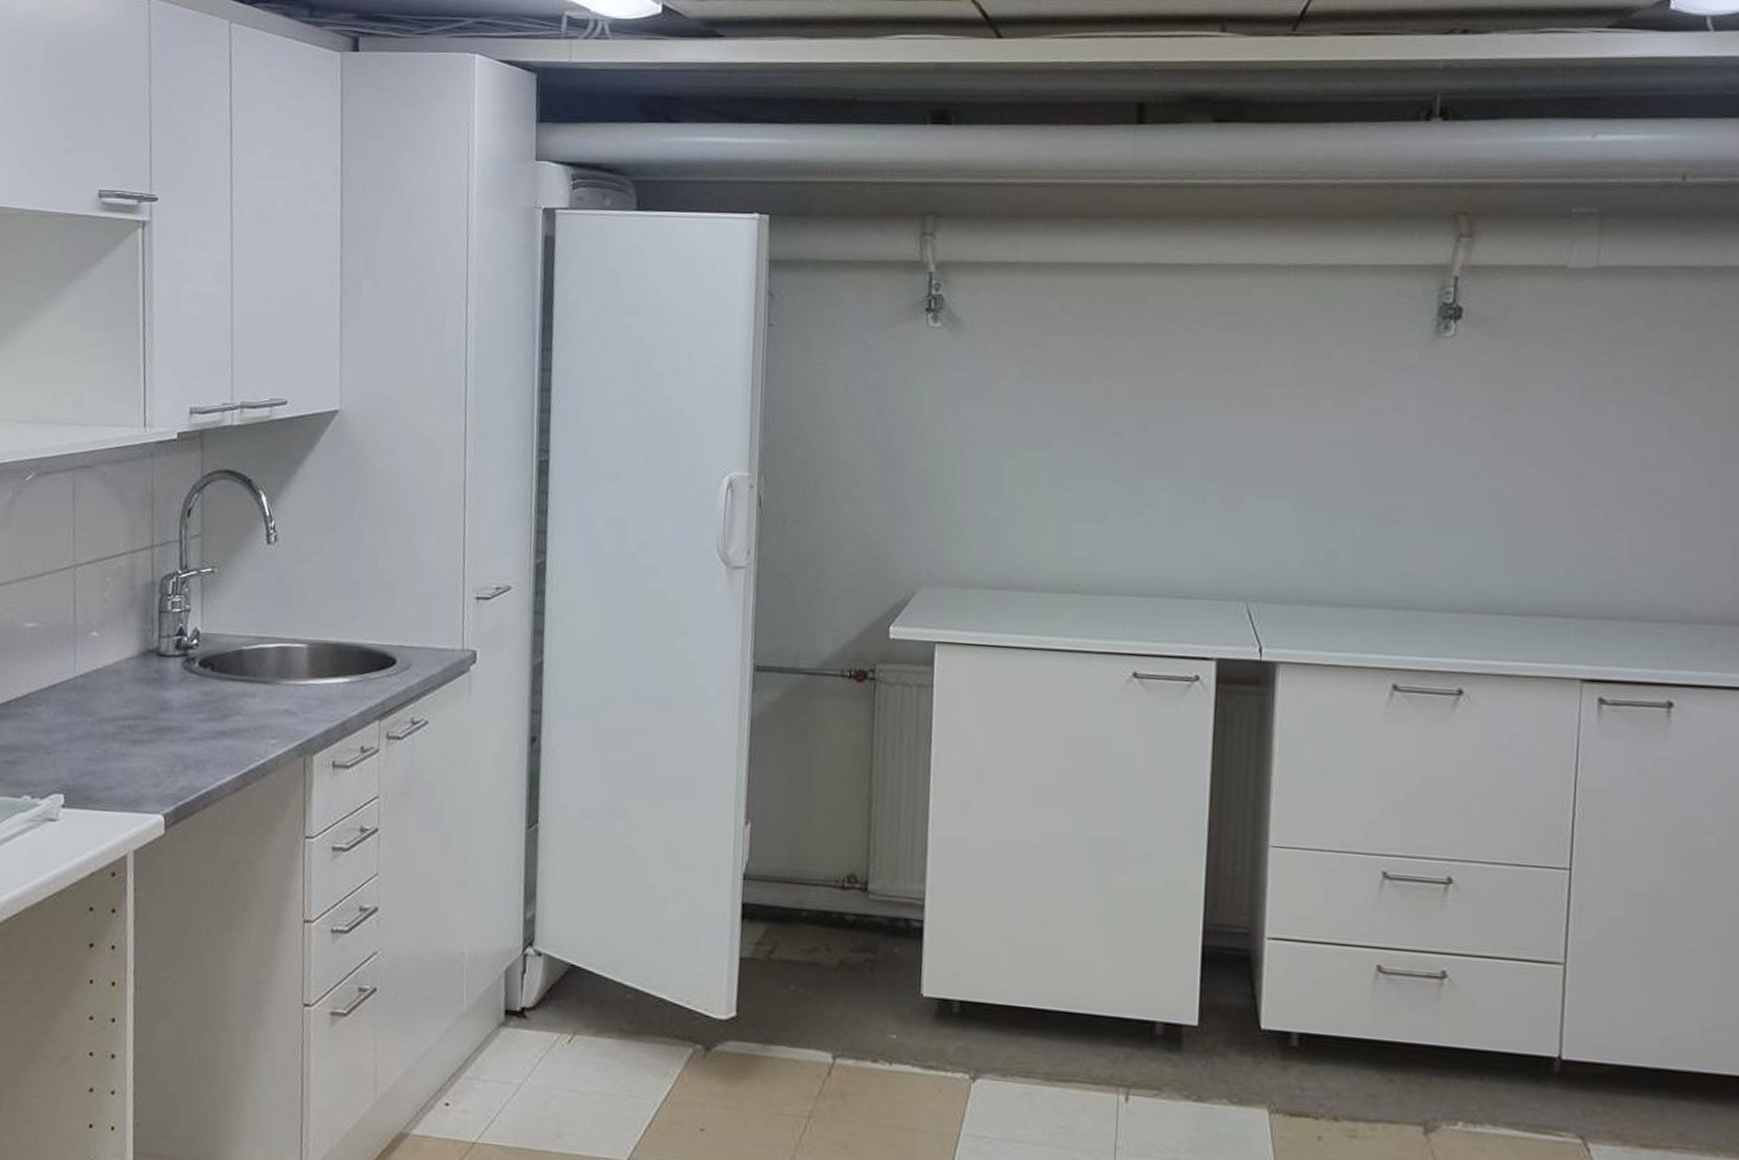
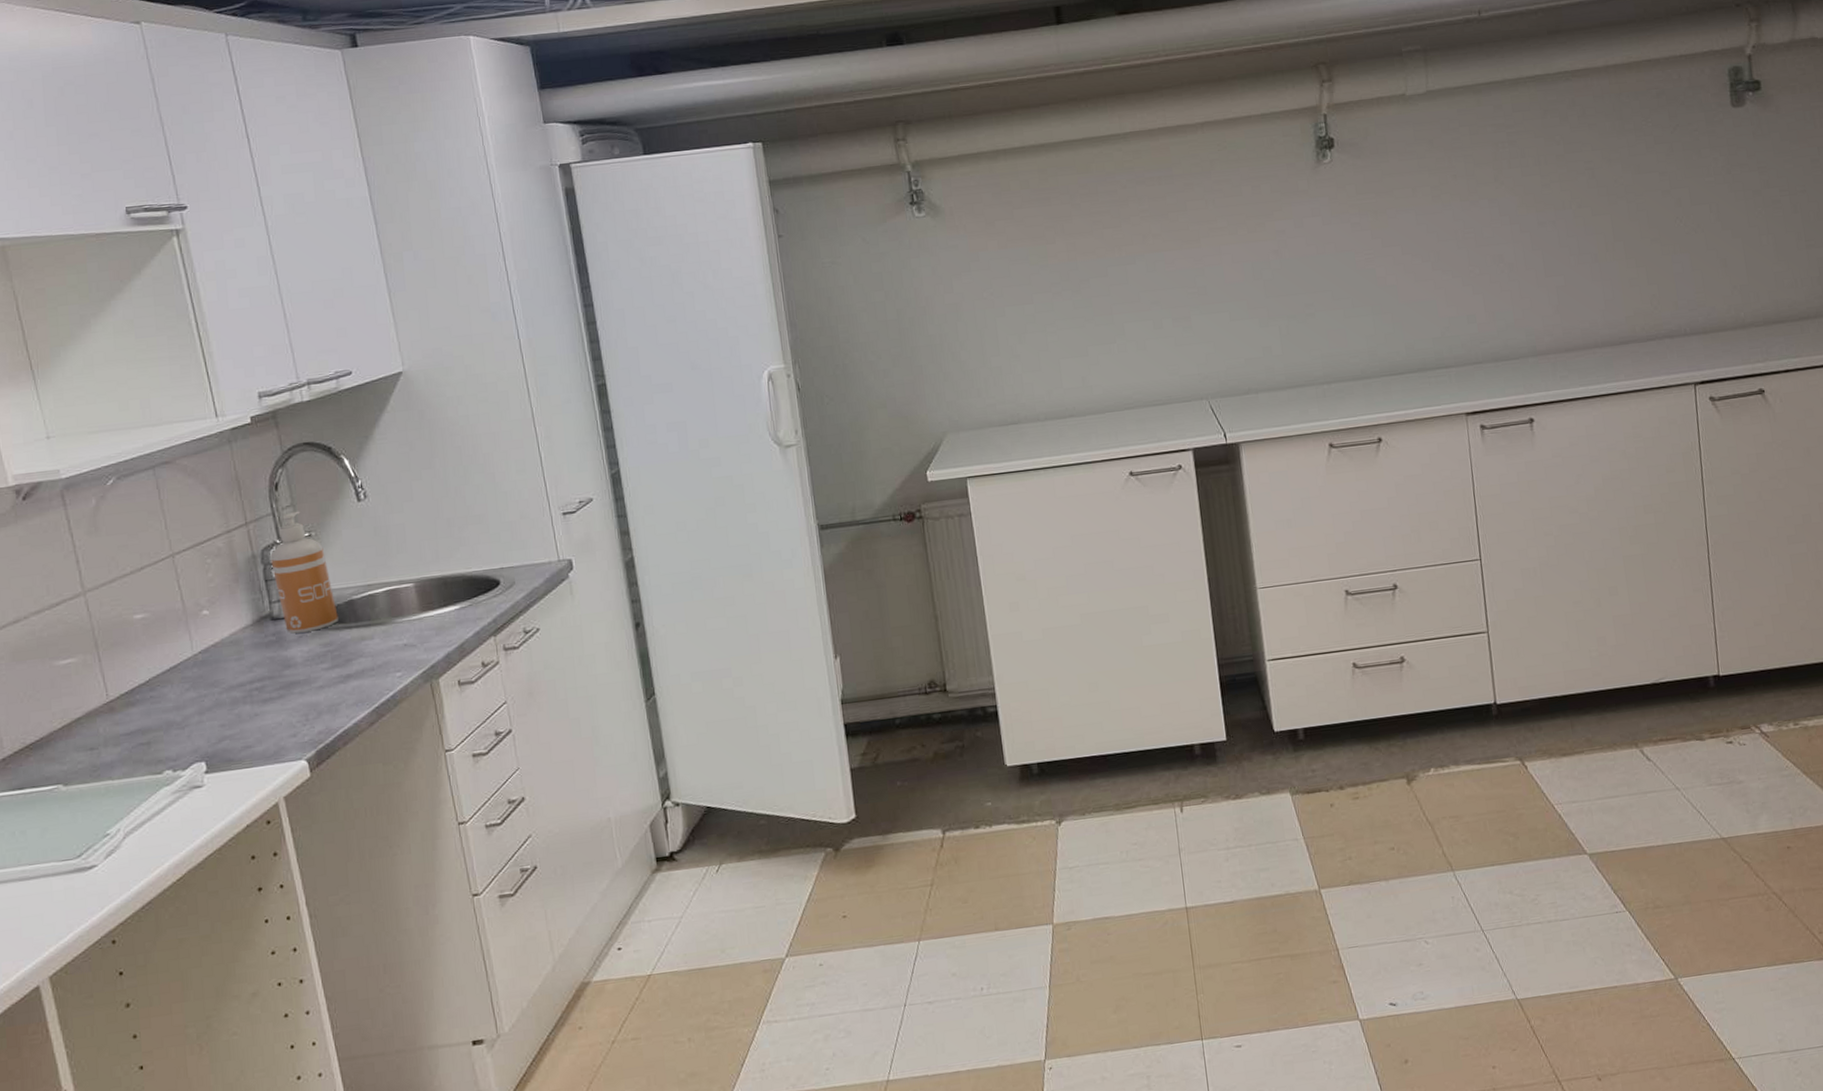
soap dispenser: none [168,542,225,676] -> present [270,511,338,634]

